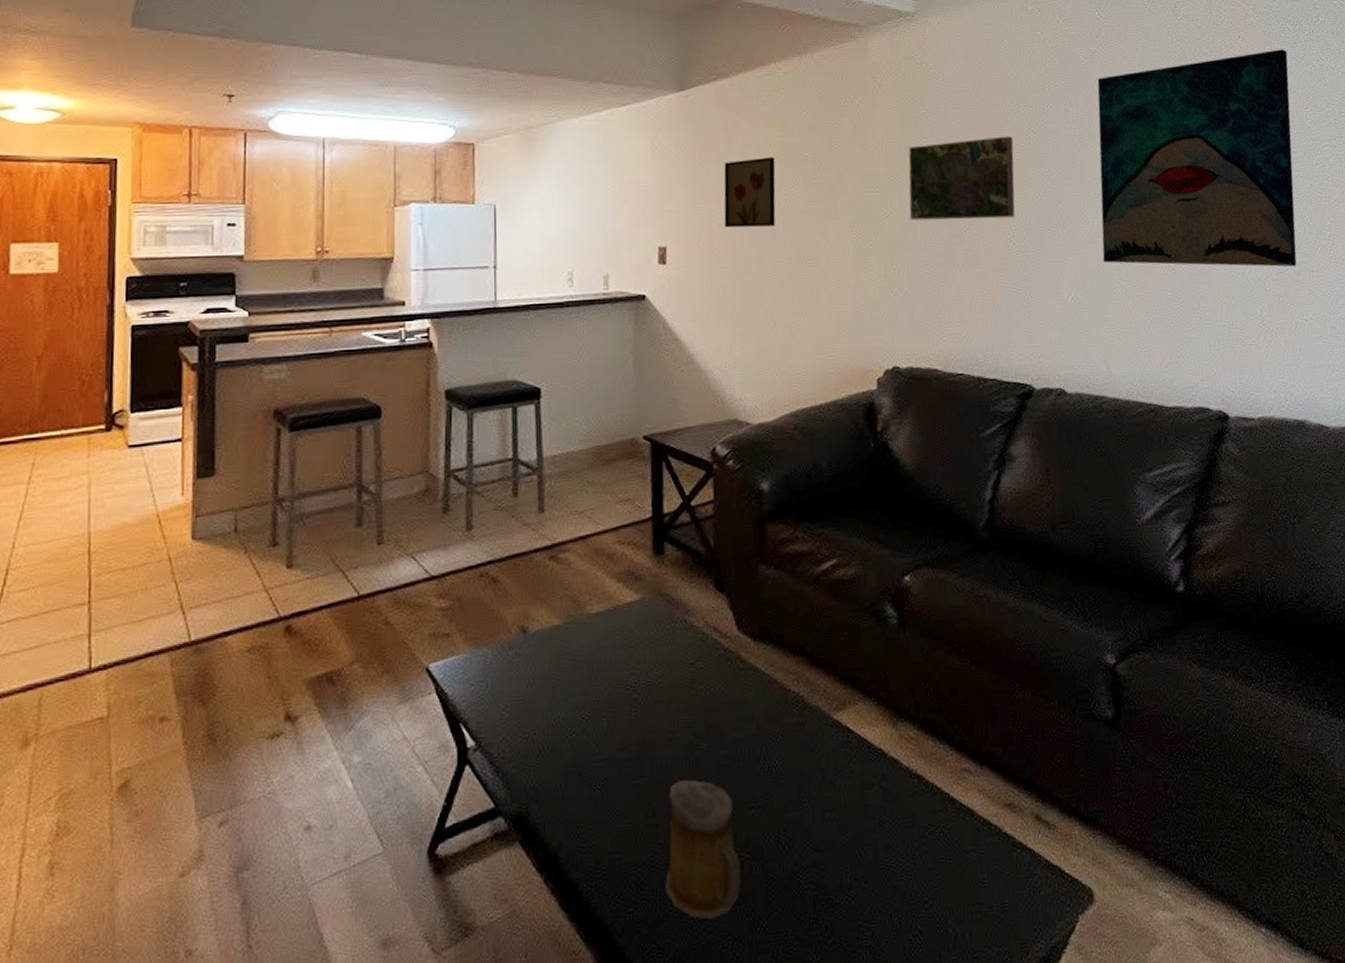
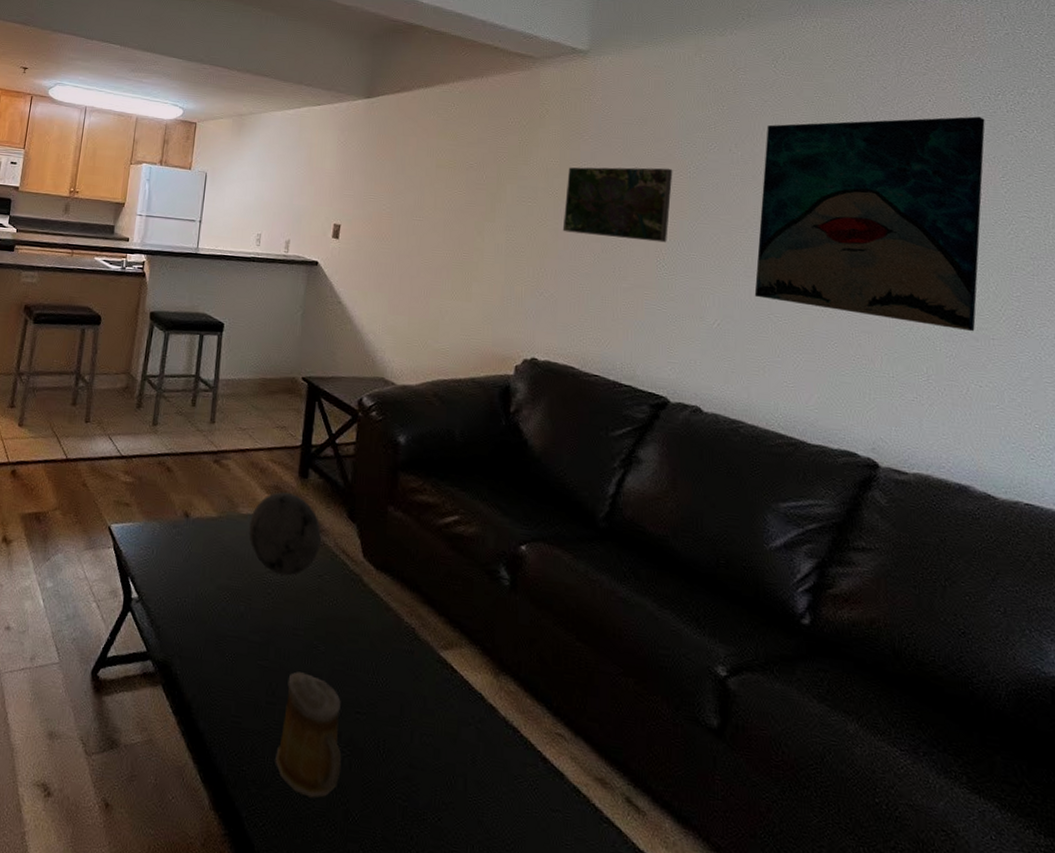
decorative orb: none [602,575,688,675] -> present [249,492,321,576]
wall art: present [724,156,776,228] -> none [393,160,443,221]

